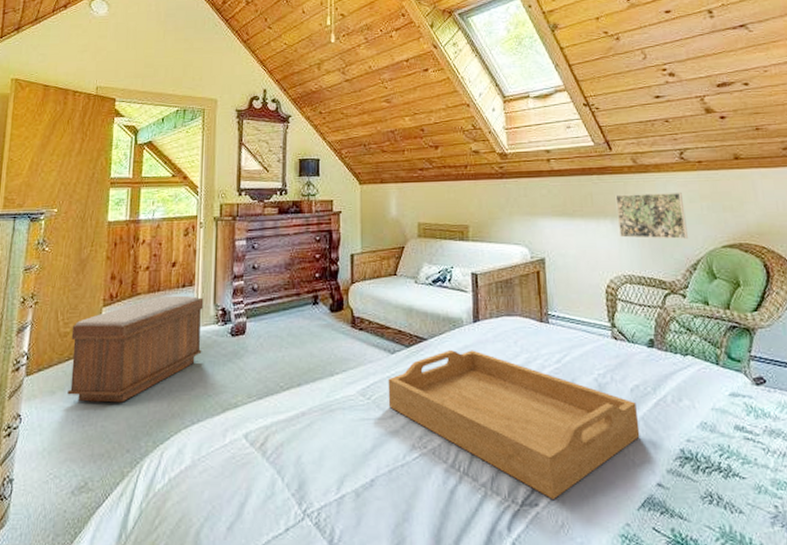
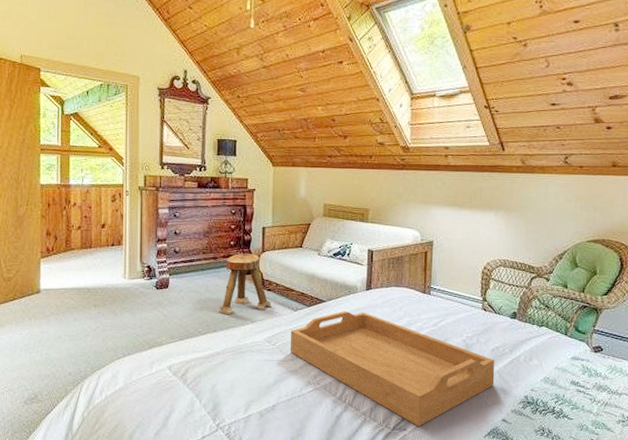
bench: present [67,295,204,403] -> none [14,252,131,337]
stool: none [303,287,364,362] -> present [219,254,271,314]
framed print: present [615,193,688,239] -> none [501,191,561,233]

